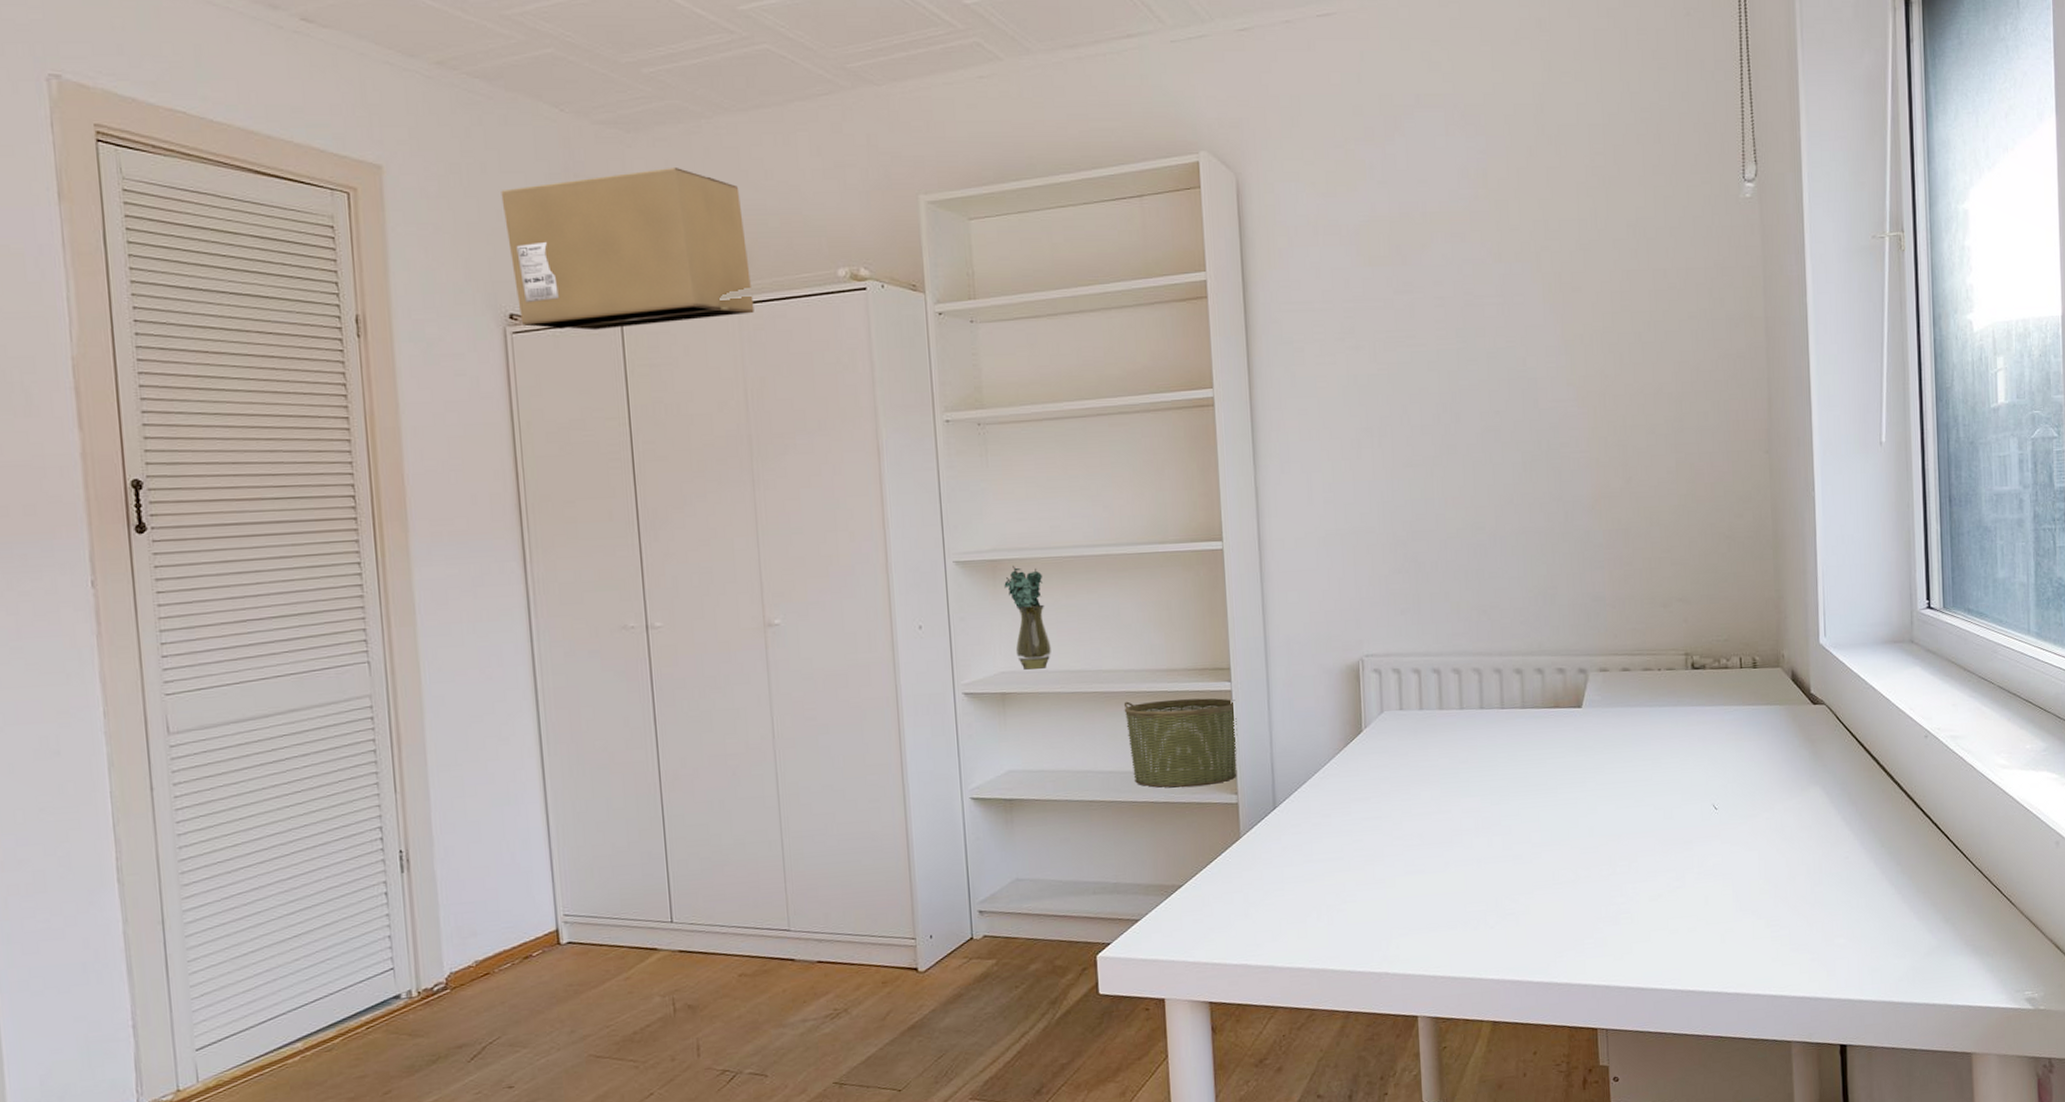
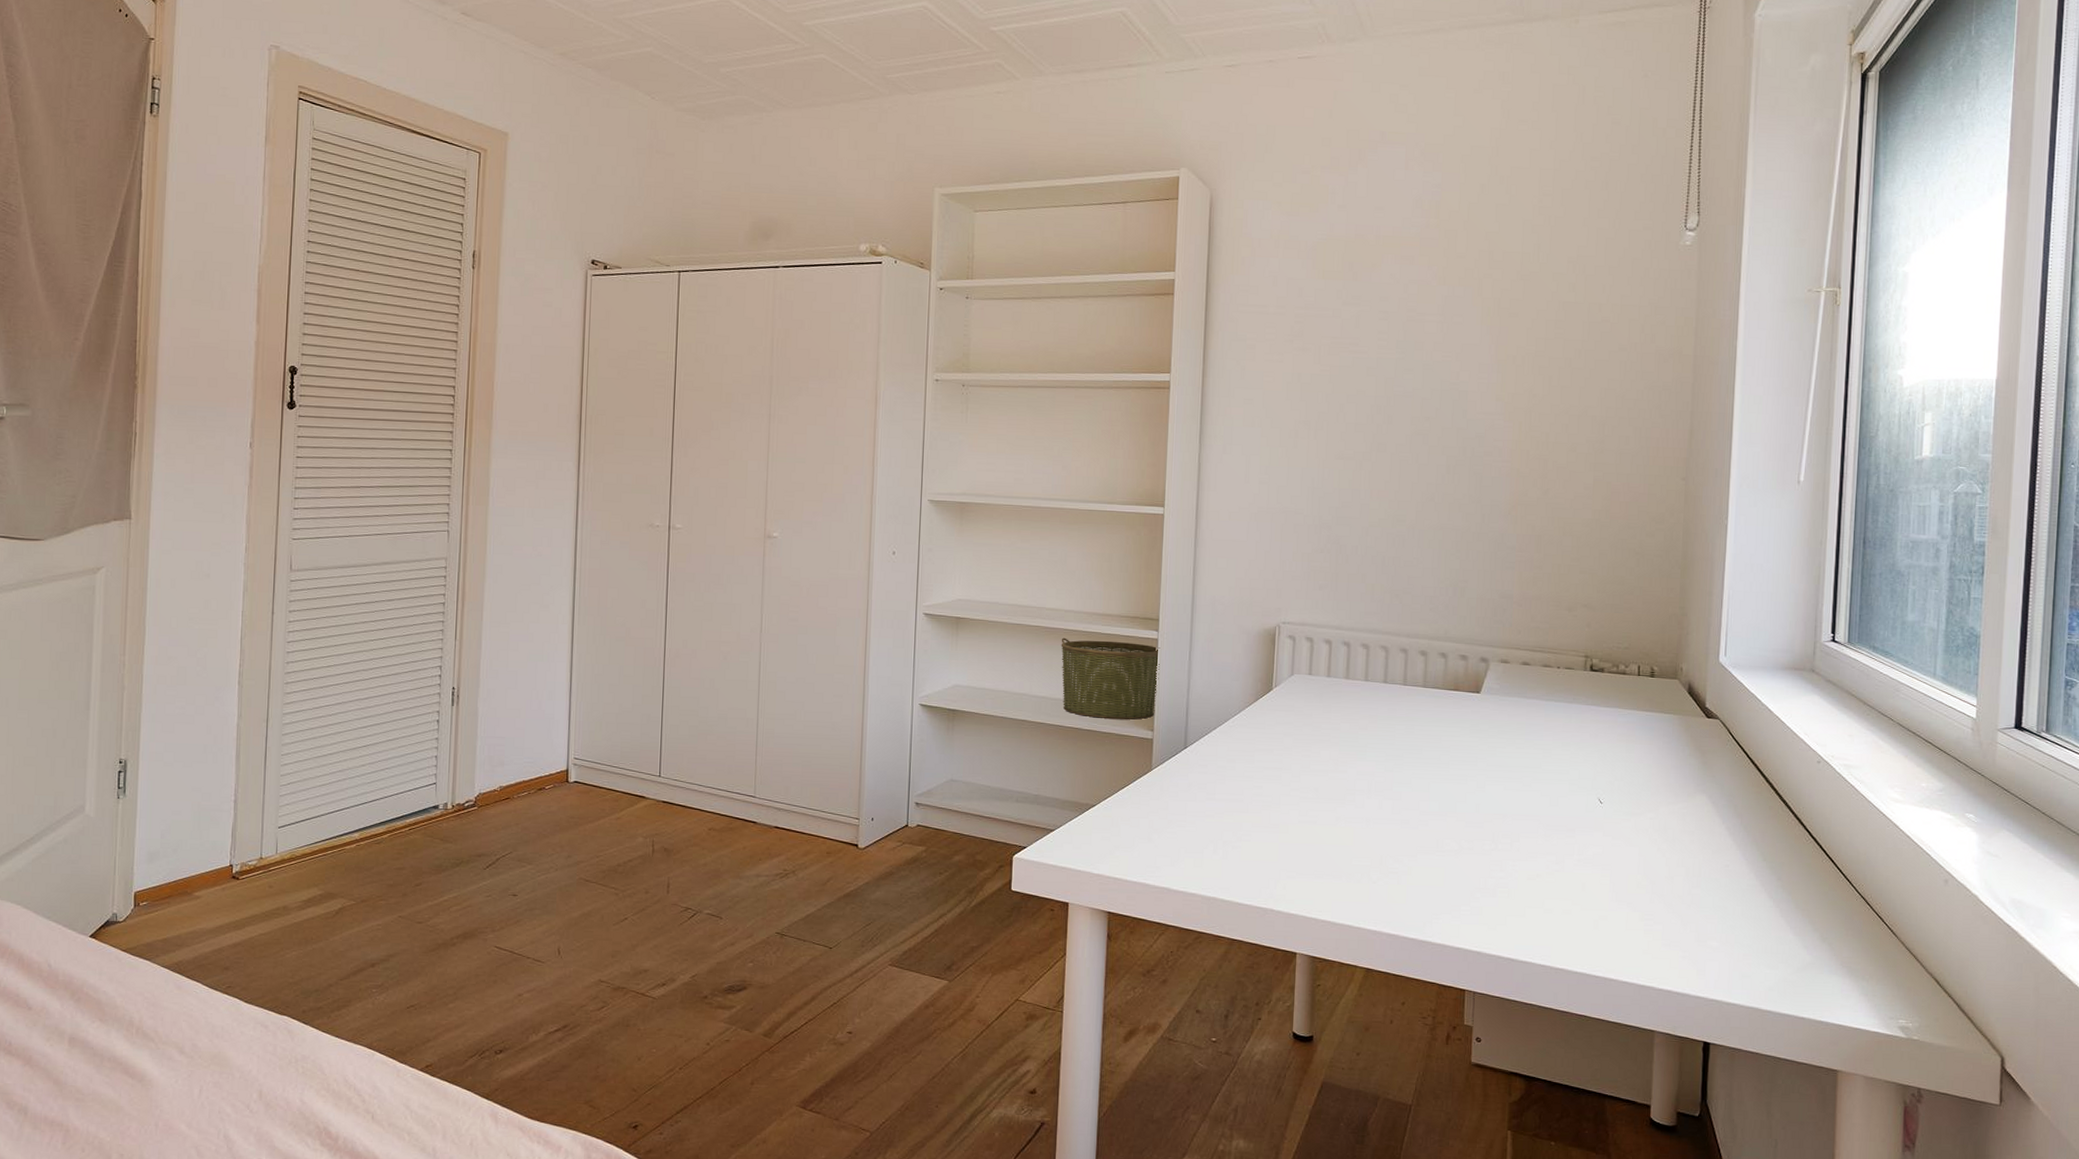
box: present [501,168,754,331] -> none [597,150,788,279]
vase: present [1004,565,1051,671] -> none [969,508,1004,601]

